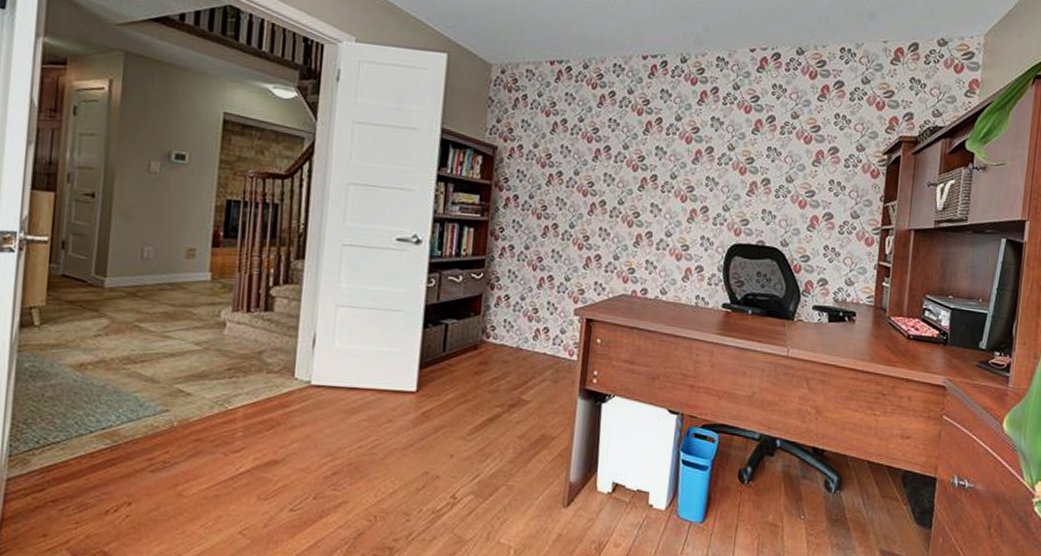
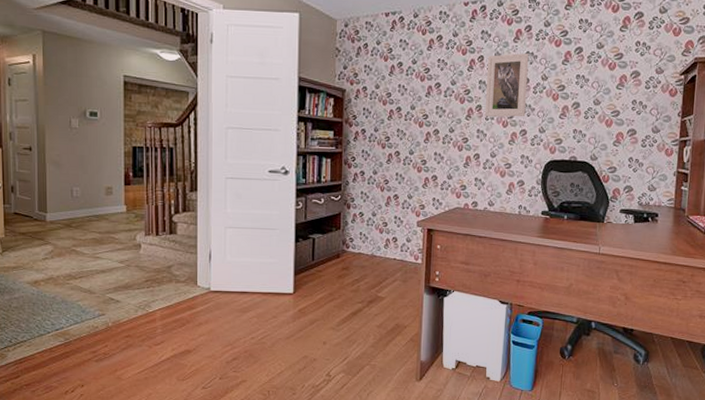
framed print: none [660,117,715,191] -> present [484,52,529,117]

